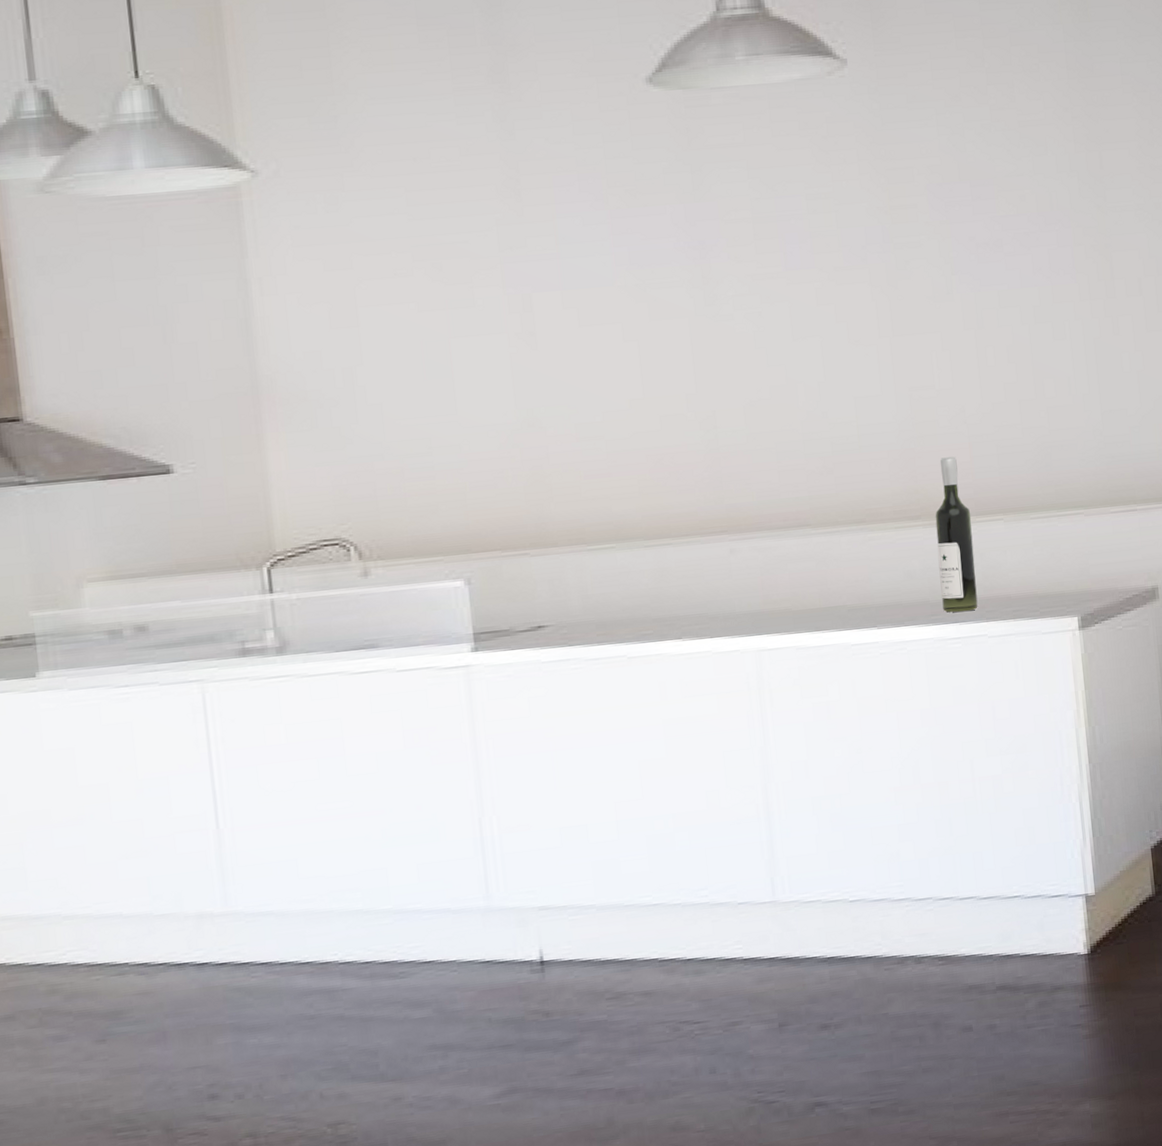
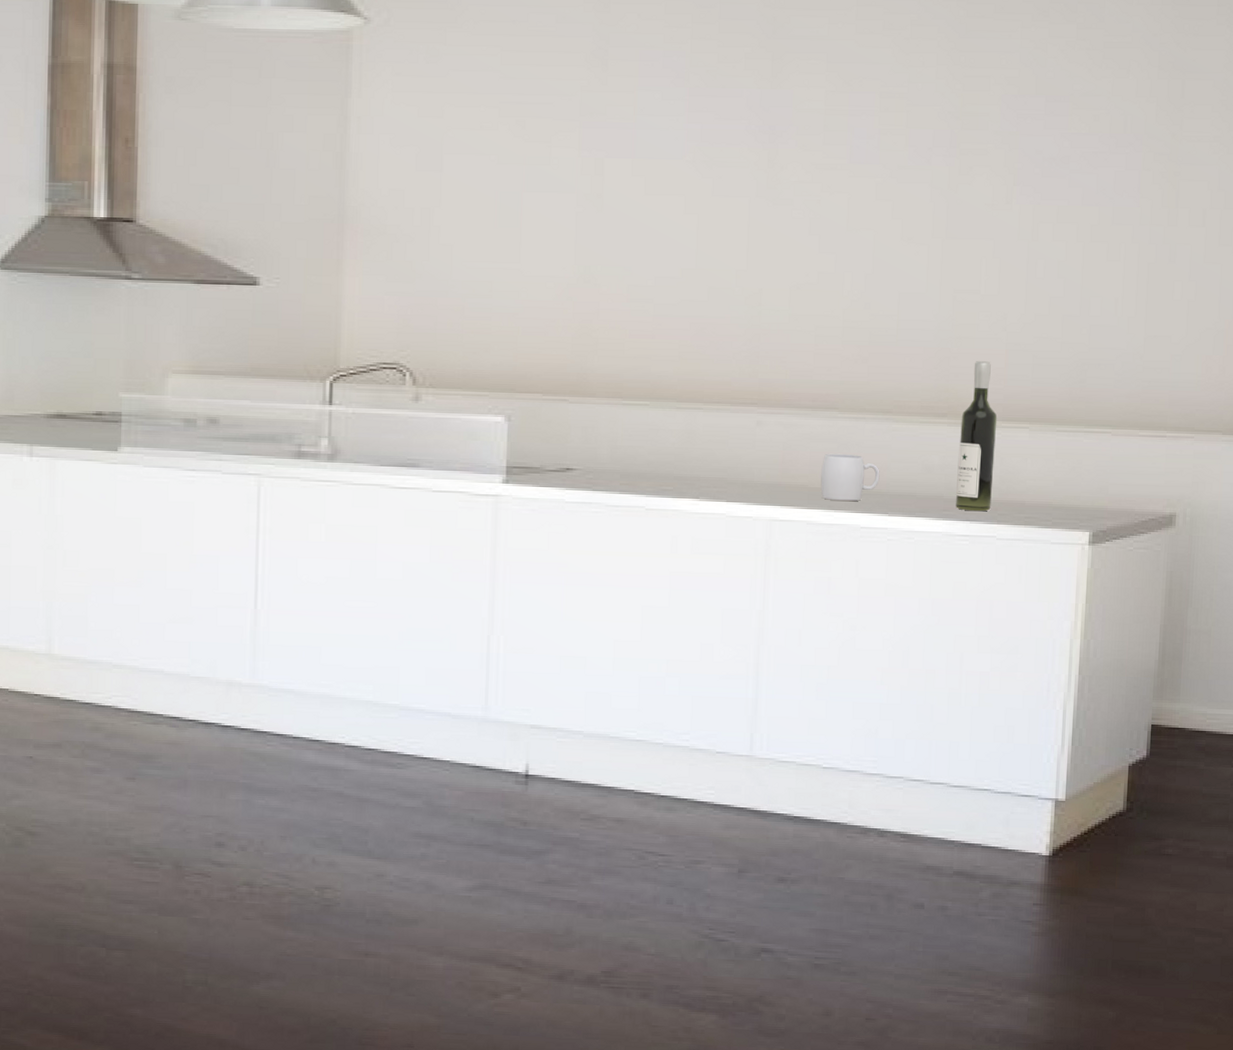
mug: none [802,570,863,621] -> present [820,453,880,502]

